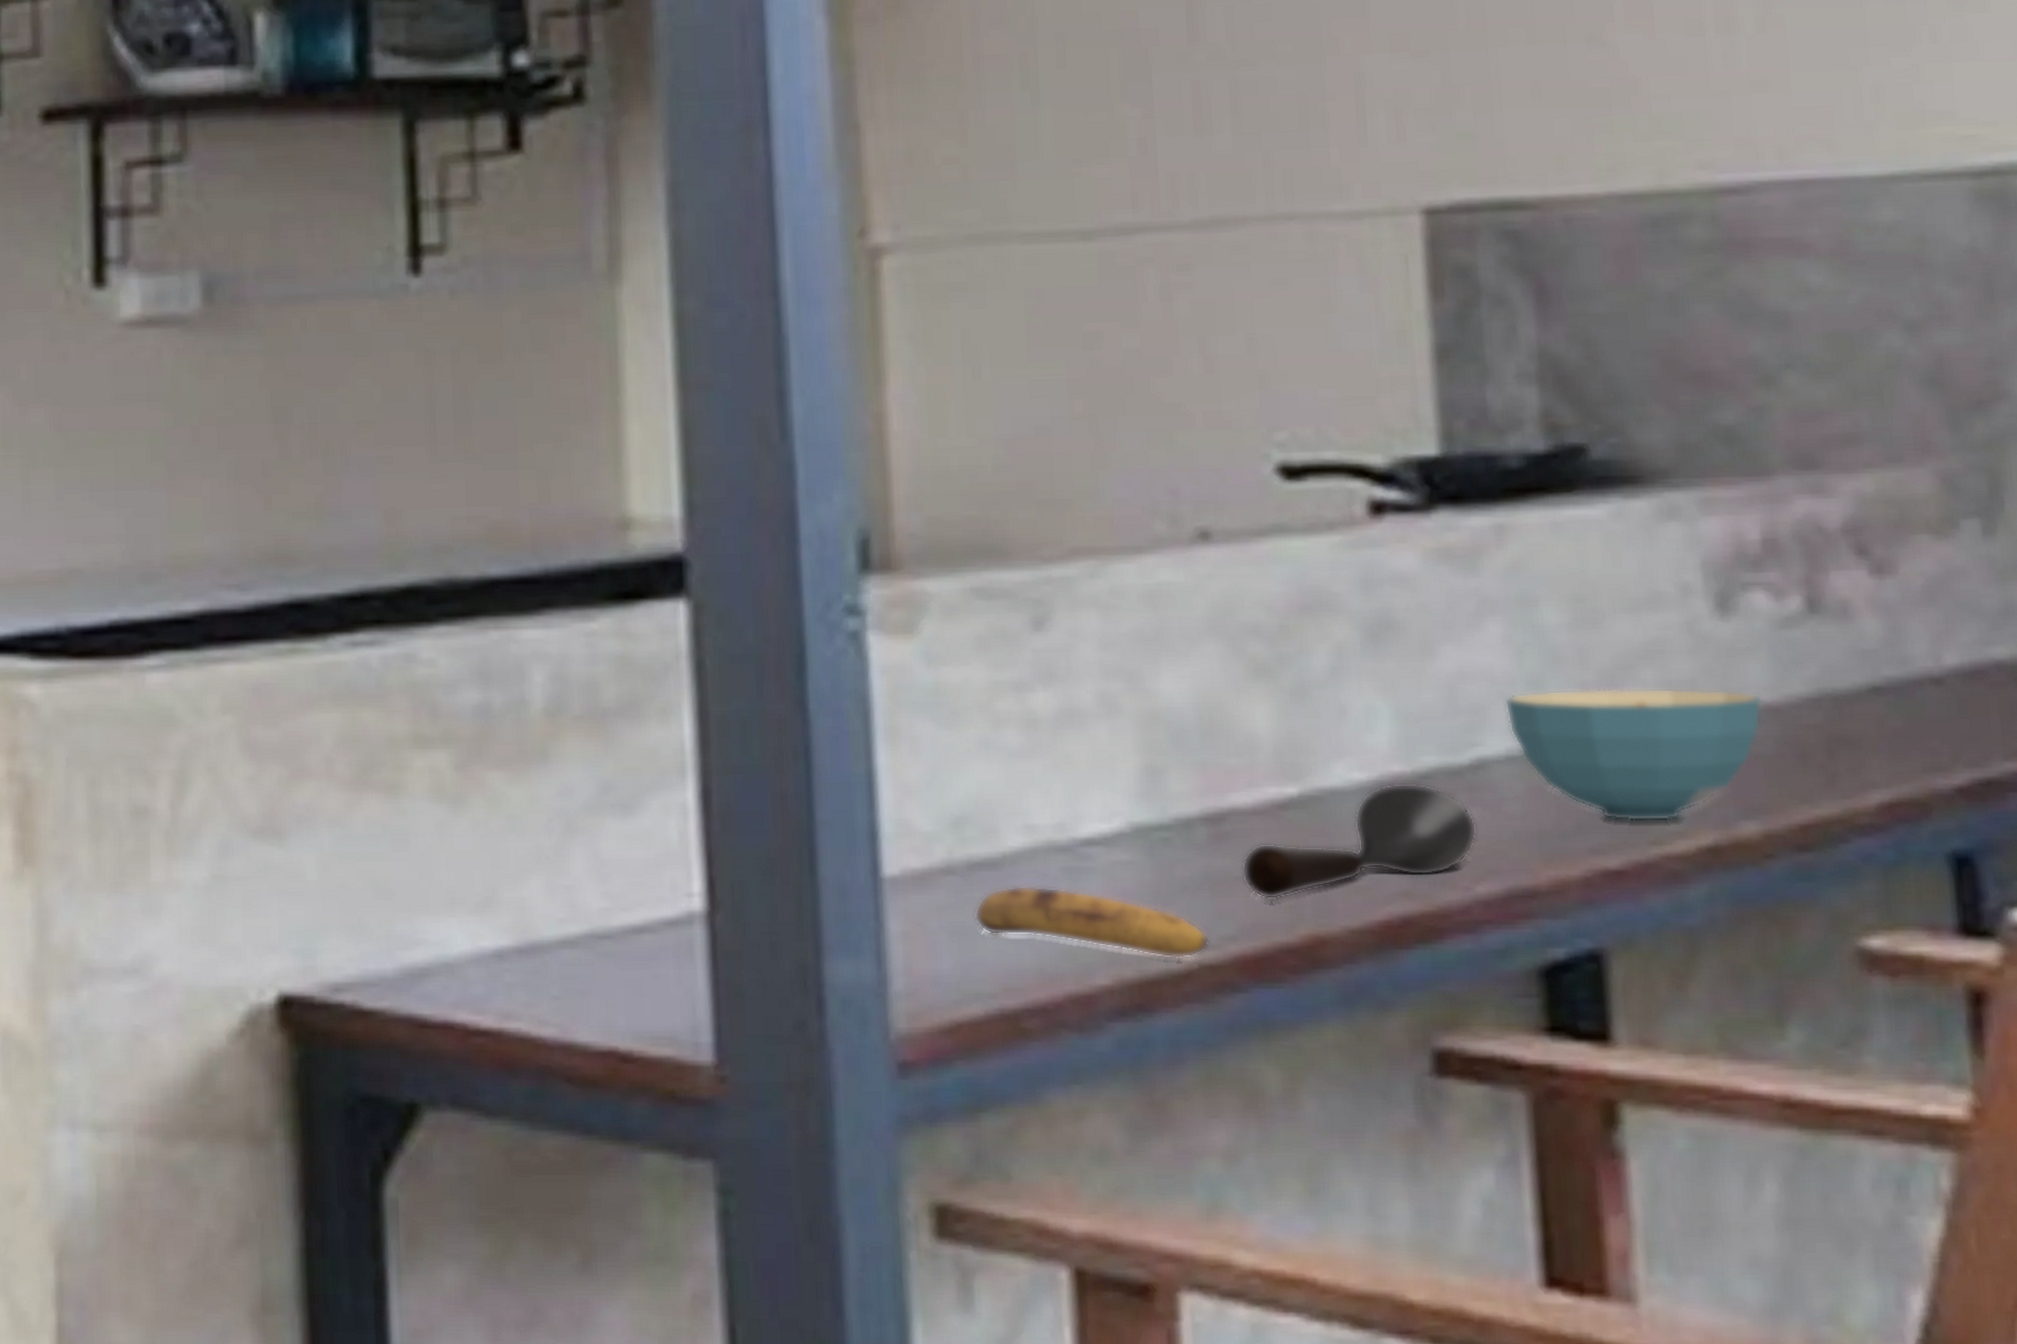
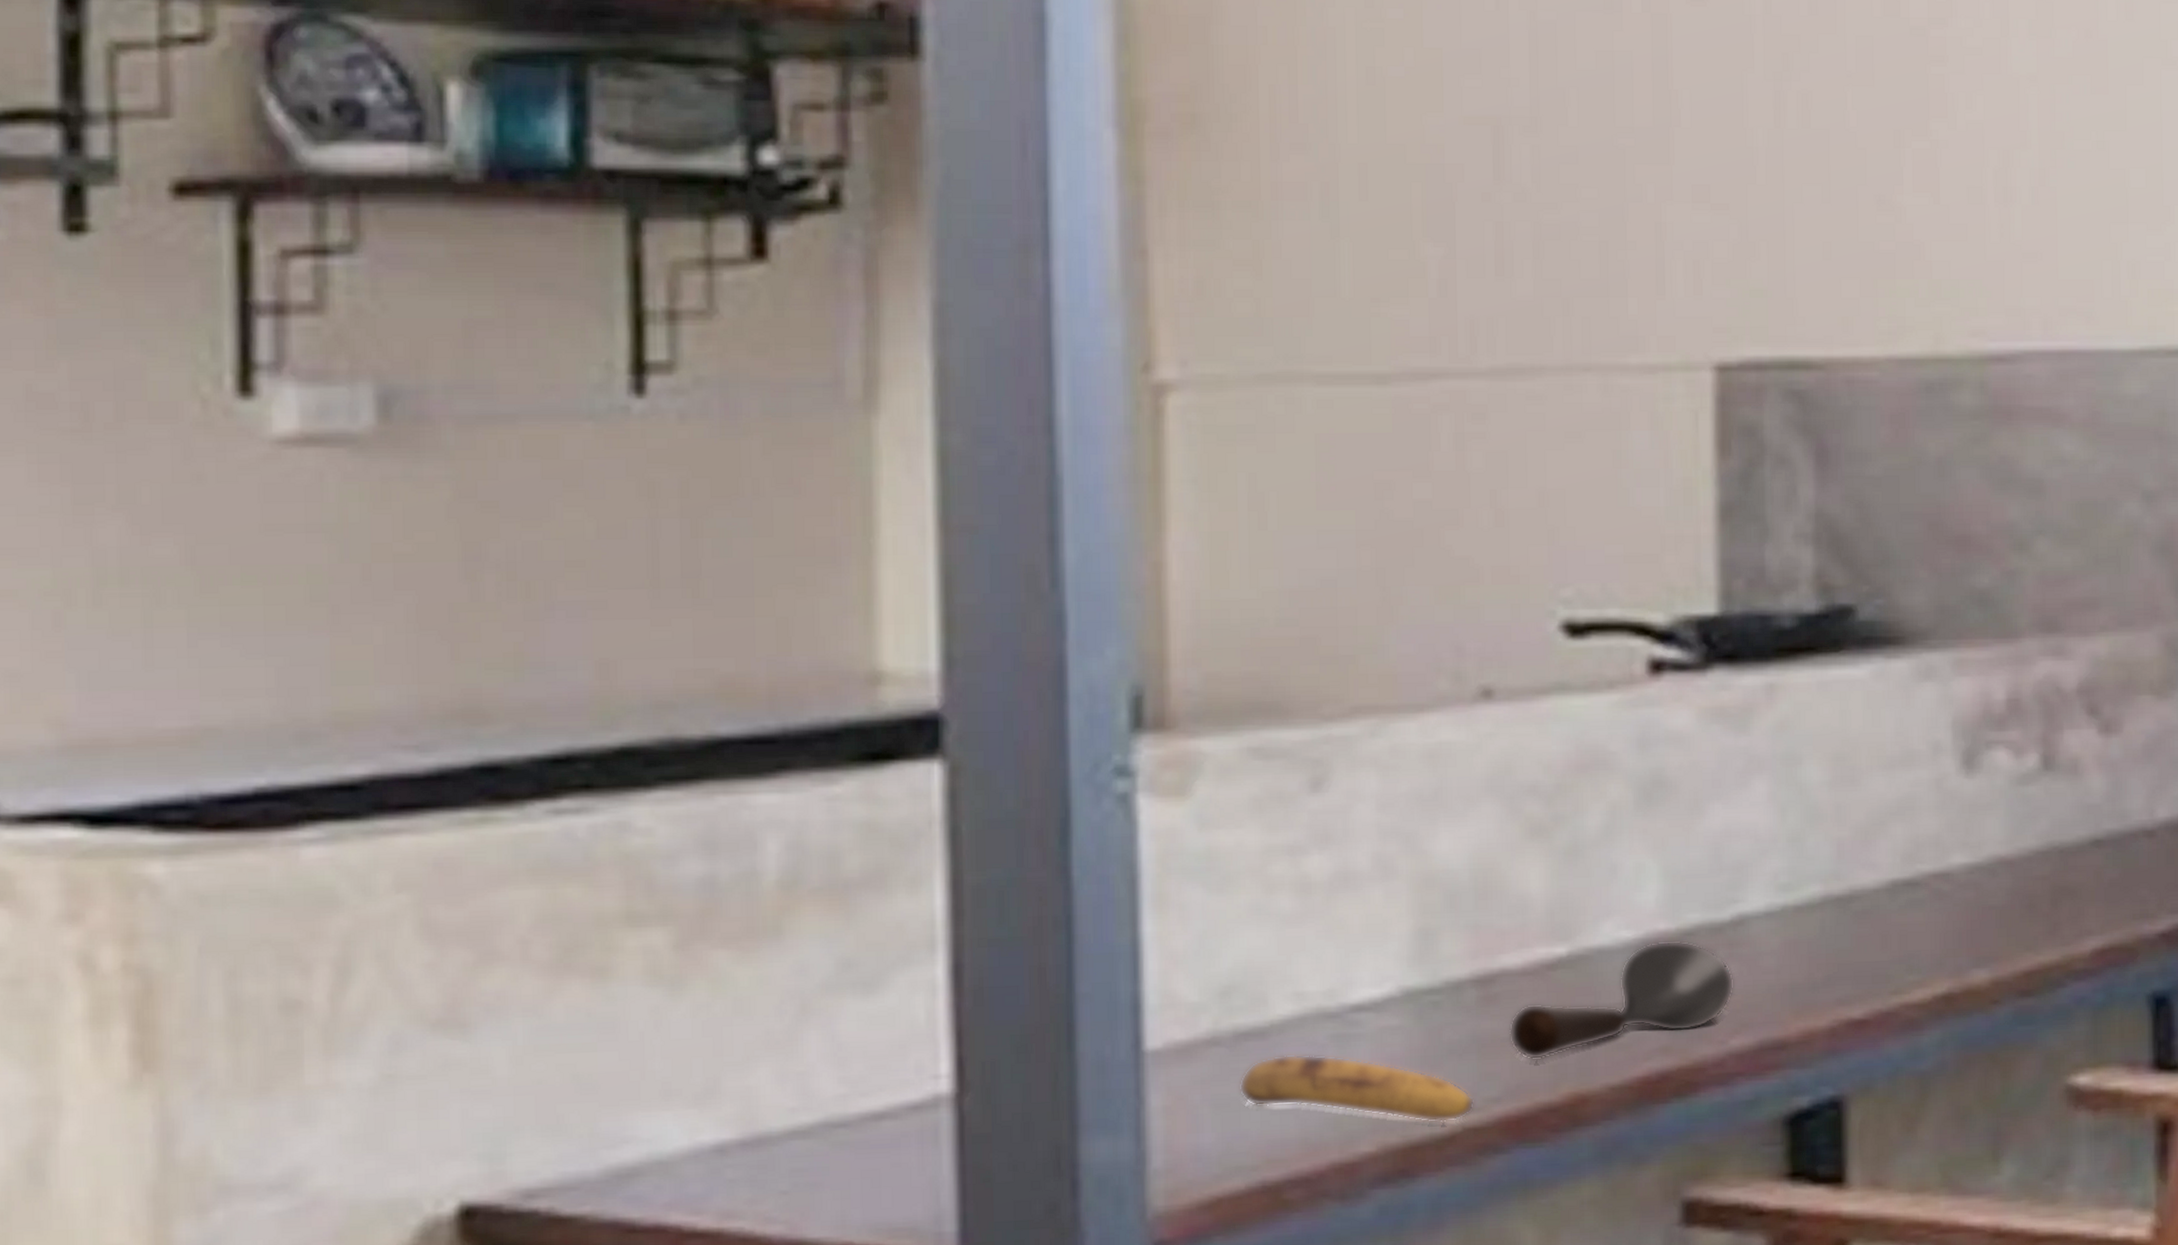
cereal bowl: present [1504,687,1763,822] -> none [1765,843,1999,973]

